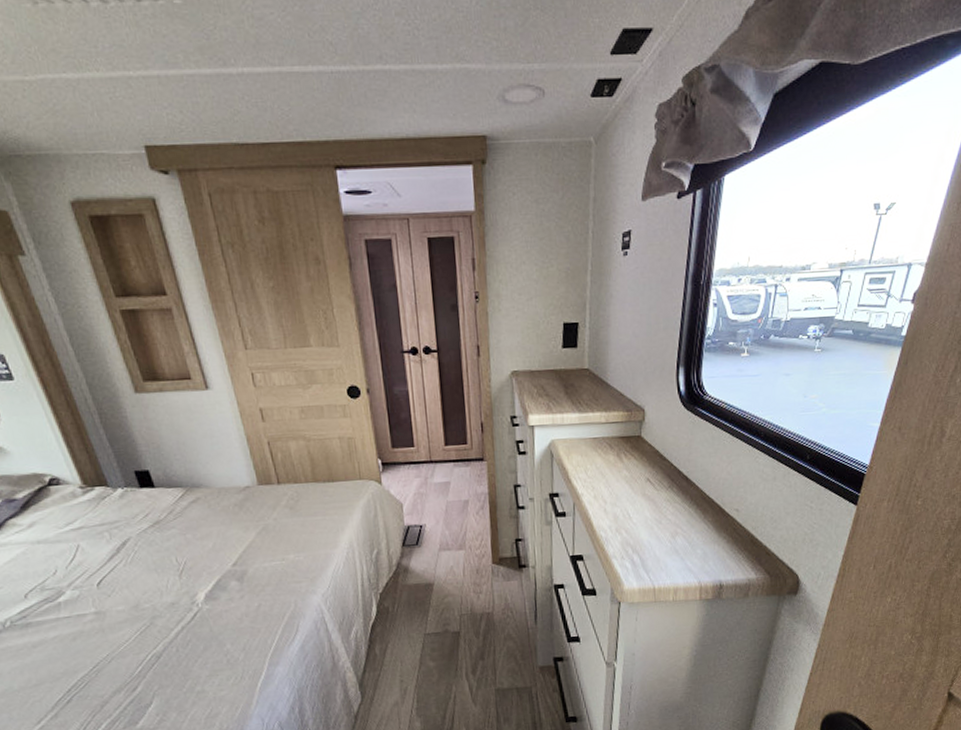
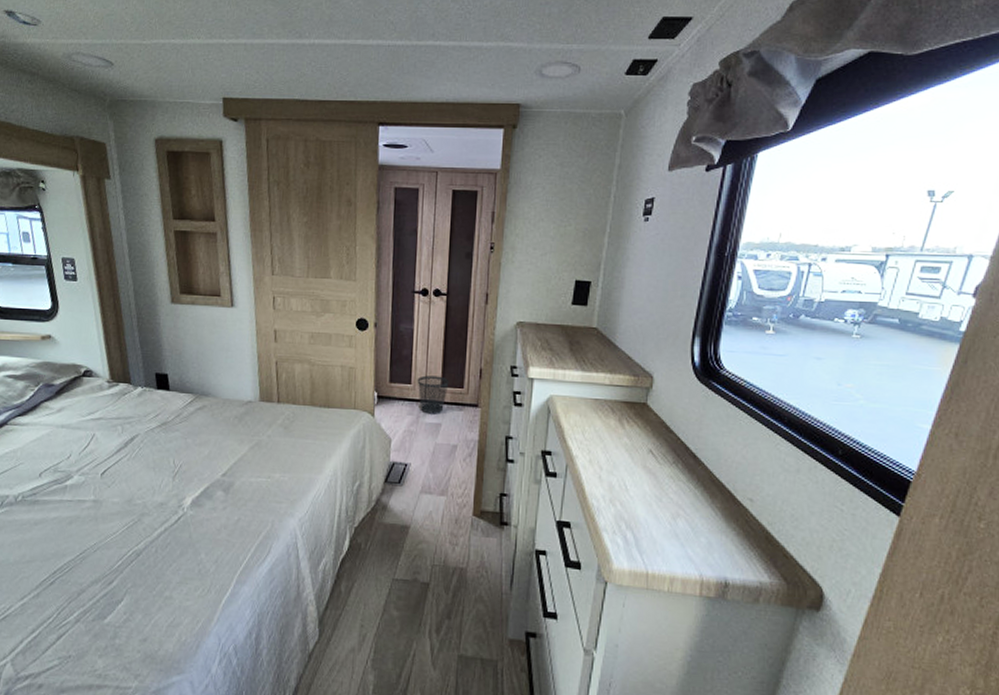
wastebasket: none [419,435,453,474] -> present [417,375,449,414]

